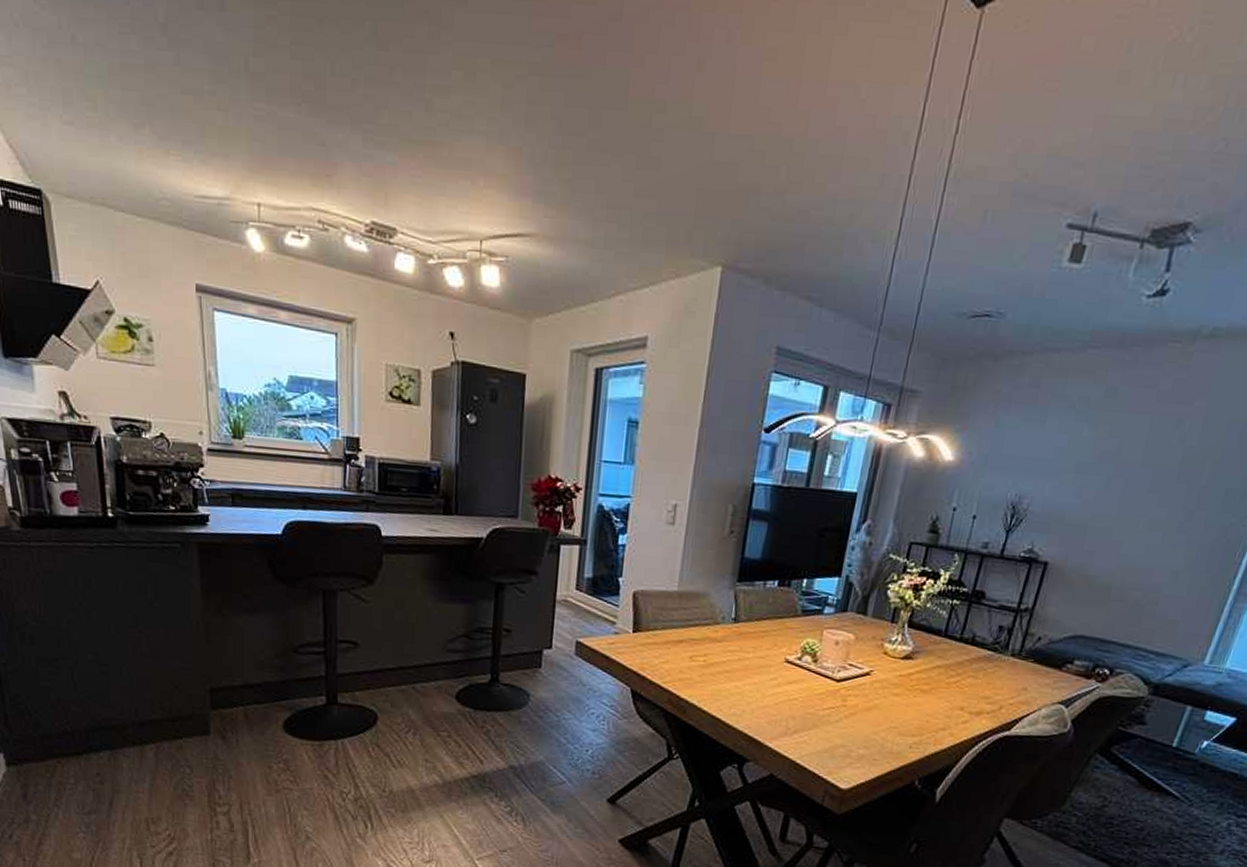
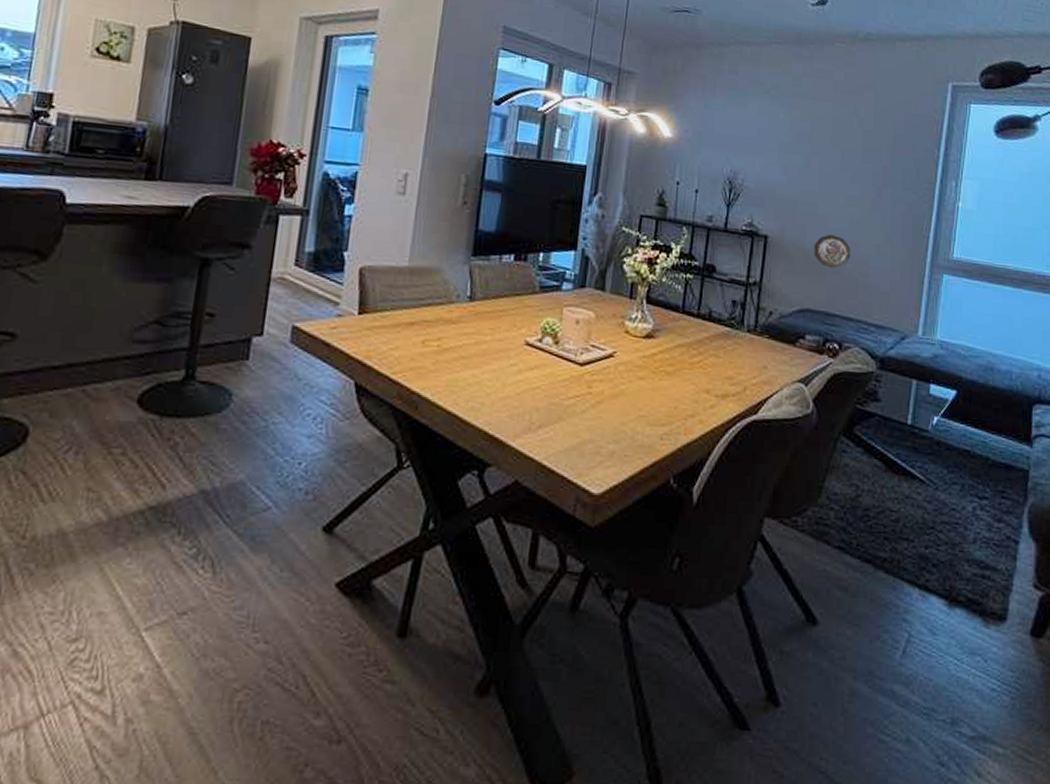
decorative plate: none [1098,561,1143,596] -> present [814,234,851,269]

